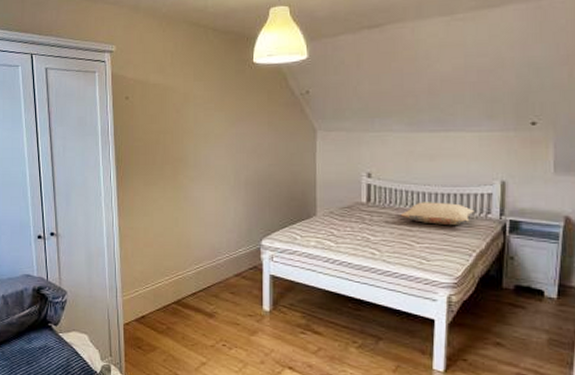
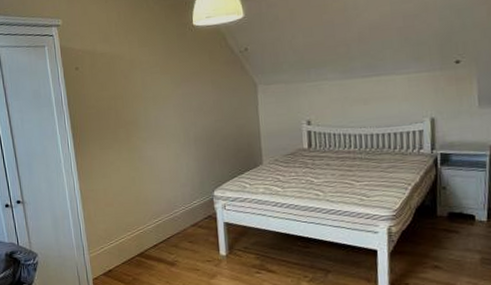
pillow: present [400,202,474,226] -> none [340,142,408,164]

